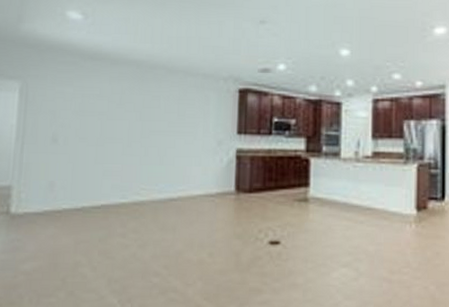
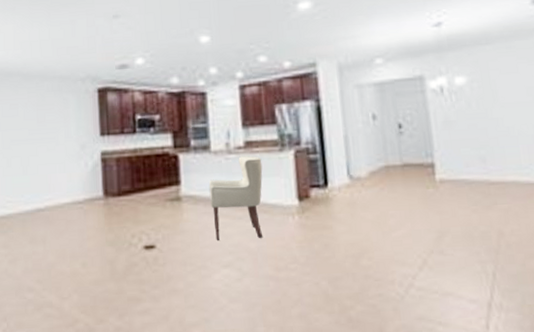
chair: none [335,165,387,242] -> present [208,156,263,240]

